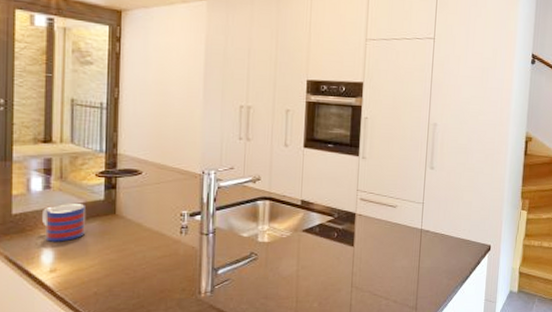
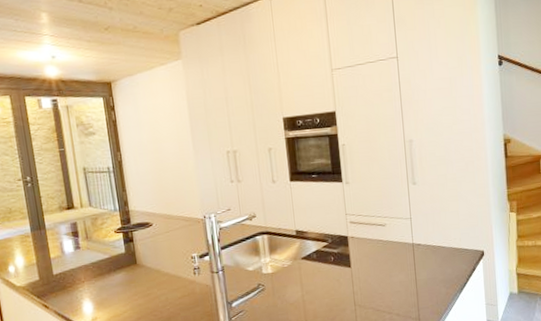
mug: present [42,204,86,242] -> none [77,258,115,295]

